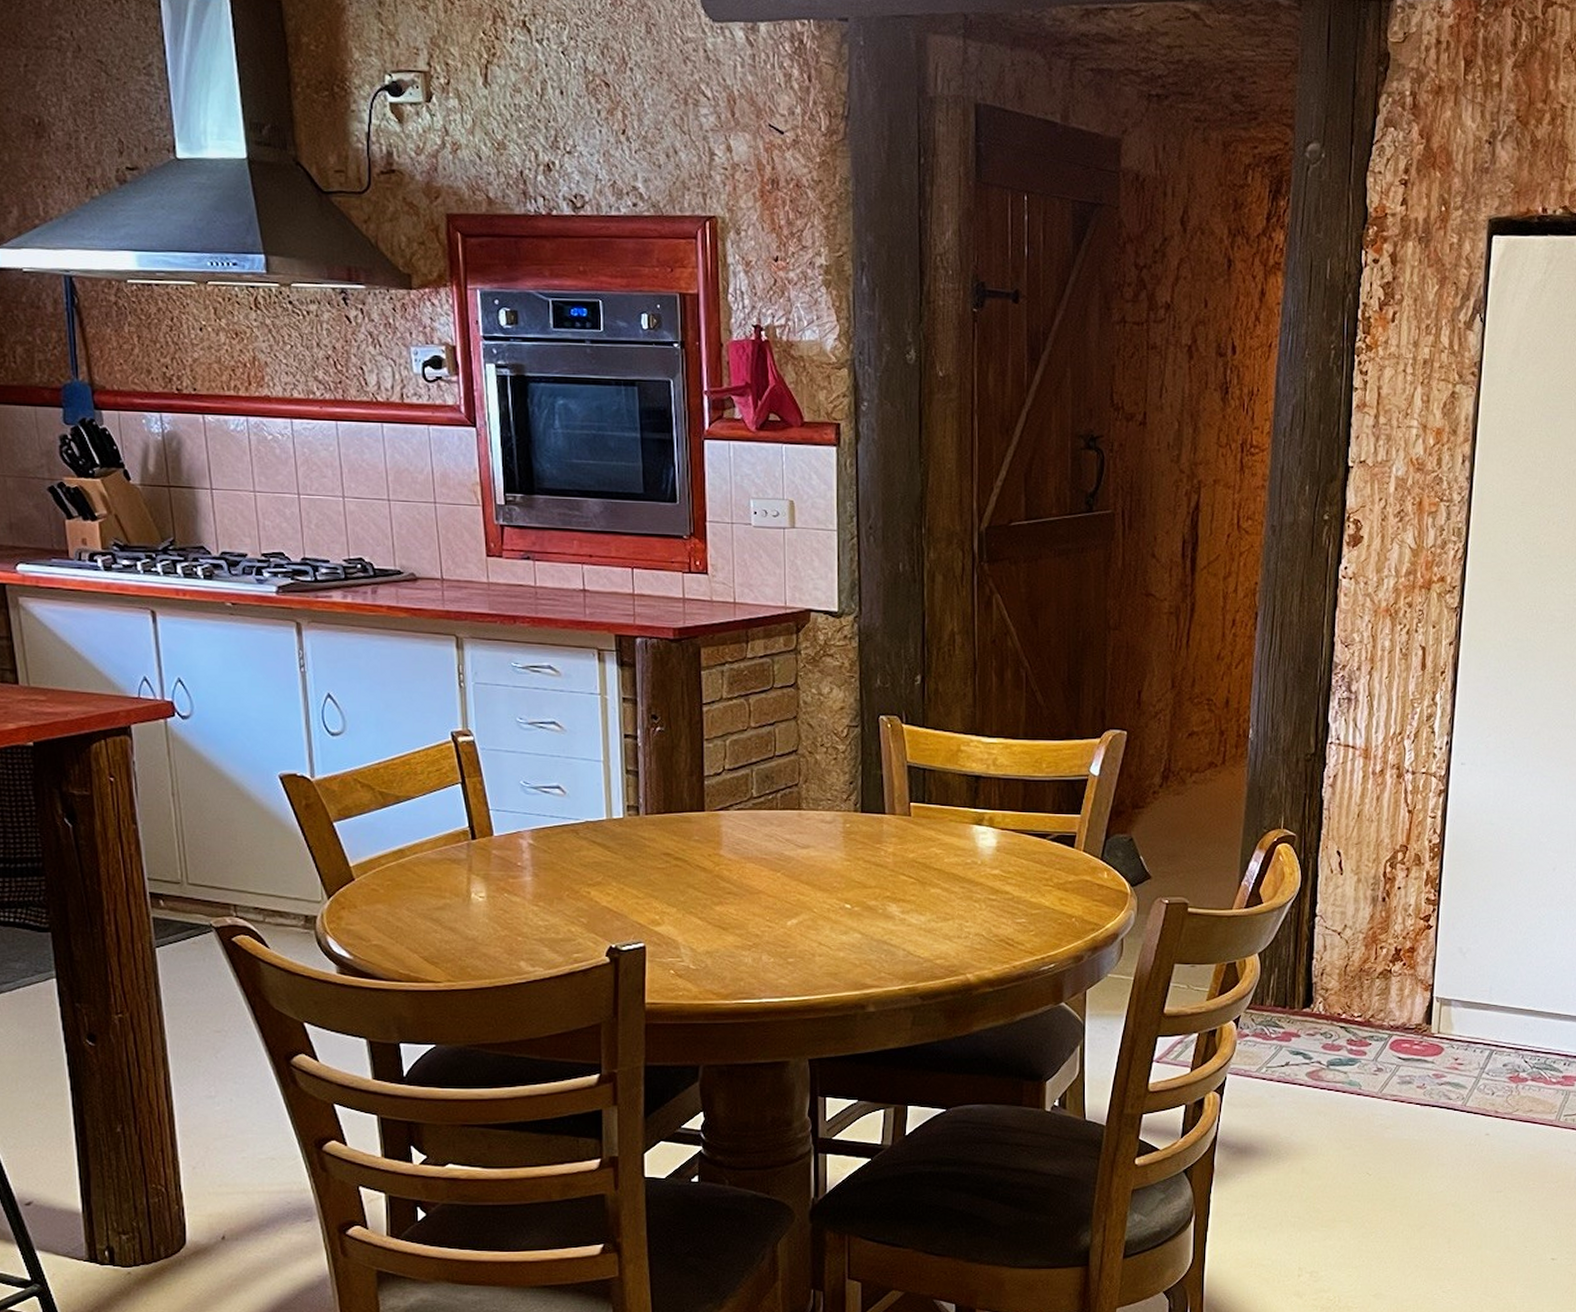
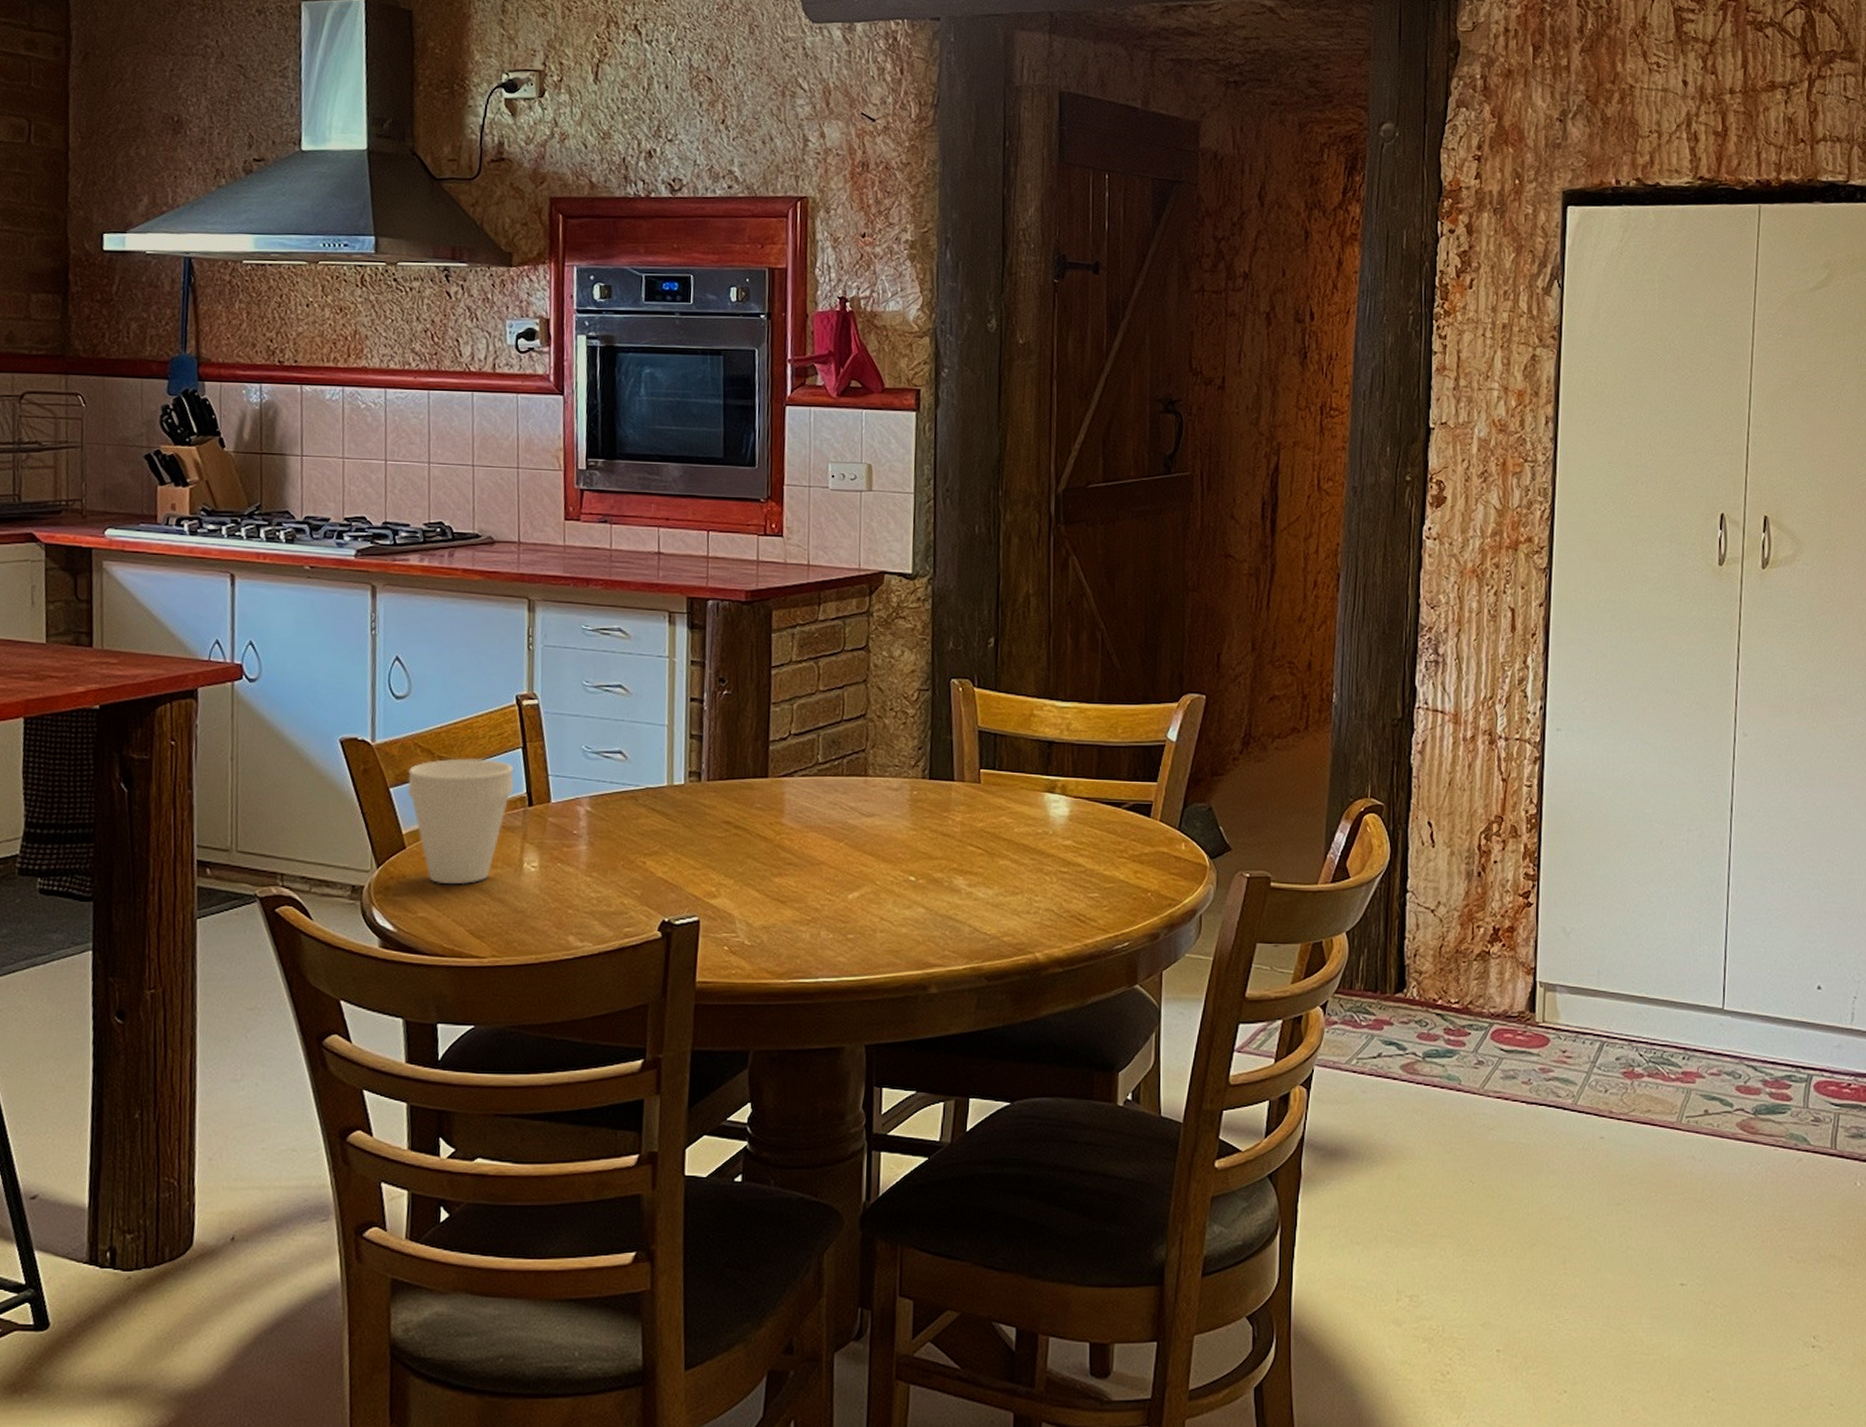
cup: none [351,793,457,913] -> present [407,758,515,884]

